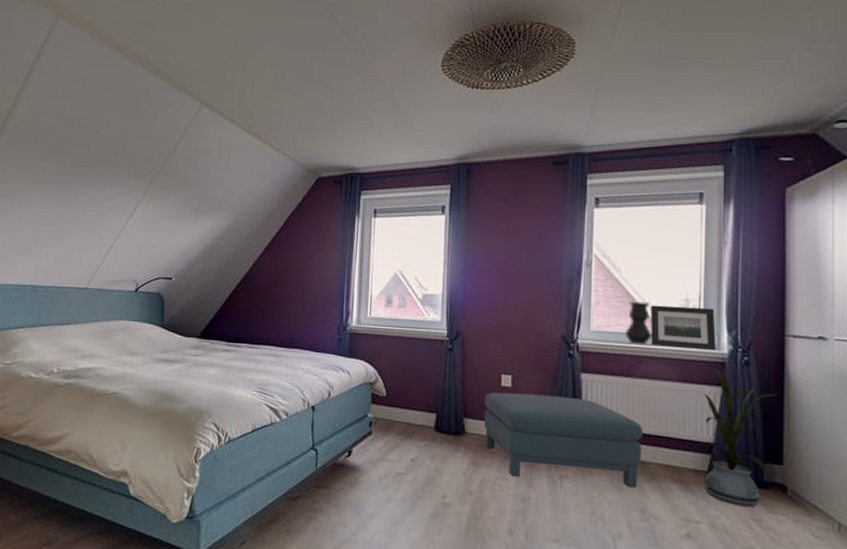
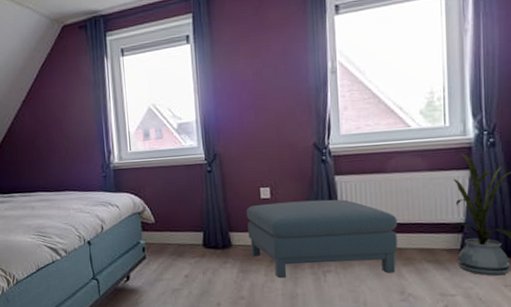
vase: present [624,301,652,344] -> none [373,99,400,142]
picture frame: present [650,305,716,351] -> none [396,97,462,141]

